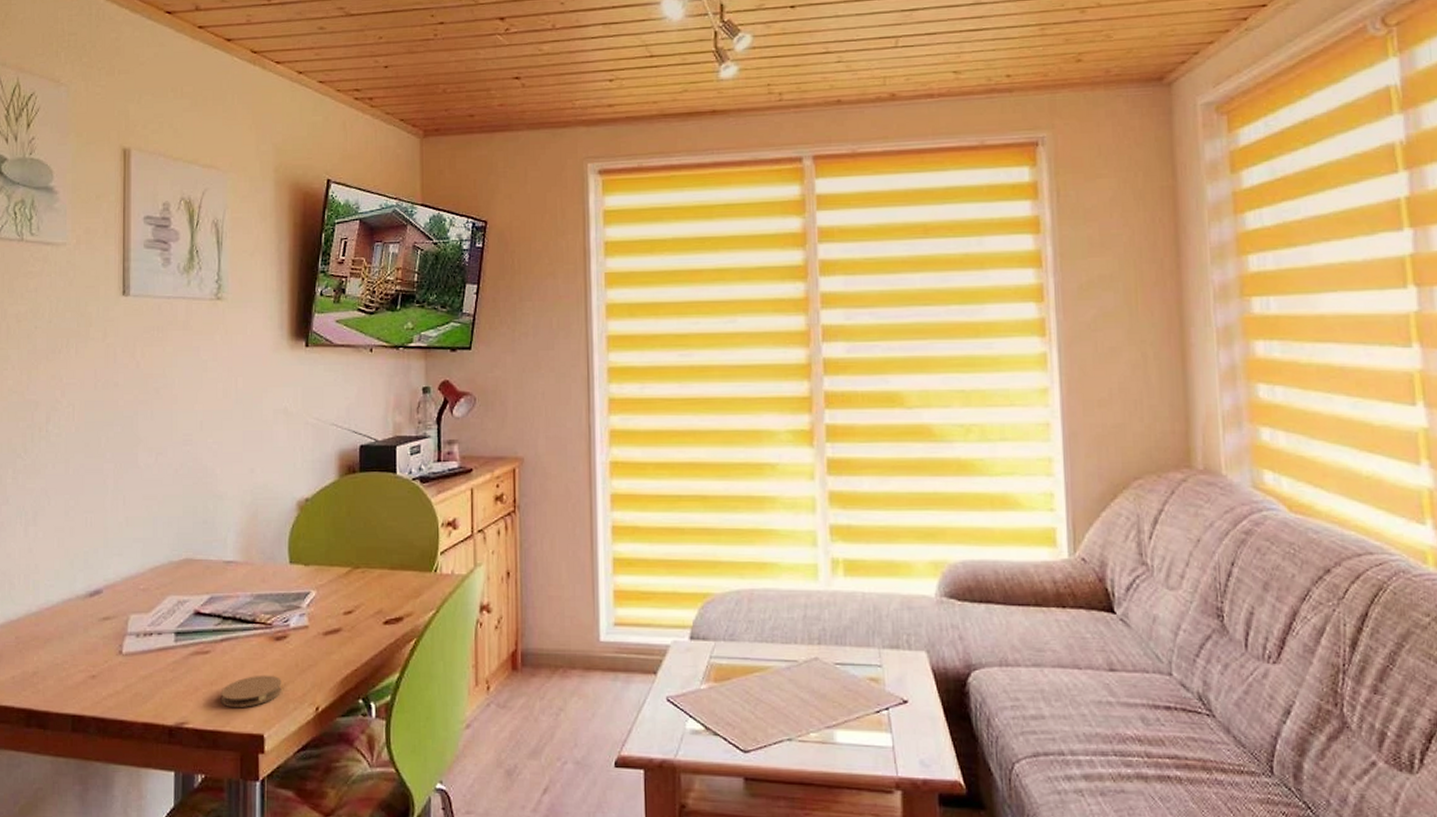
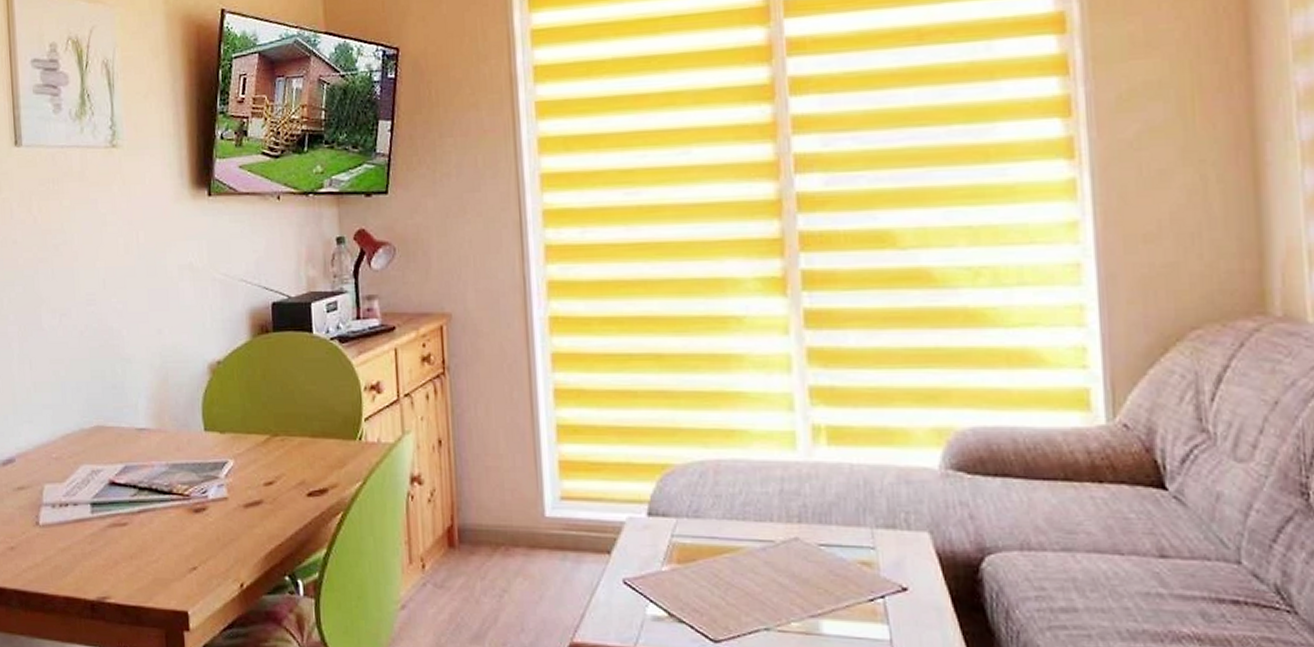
coaster: present [220,675,282,708] -> none [141,548,204,583]

